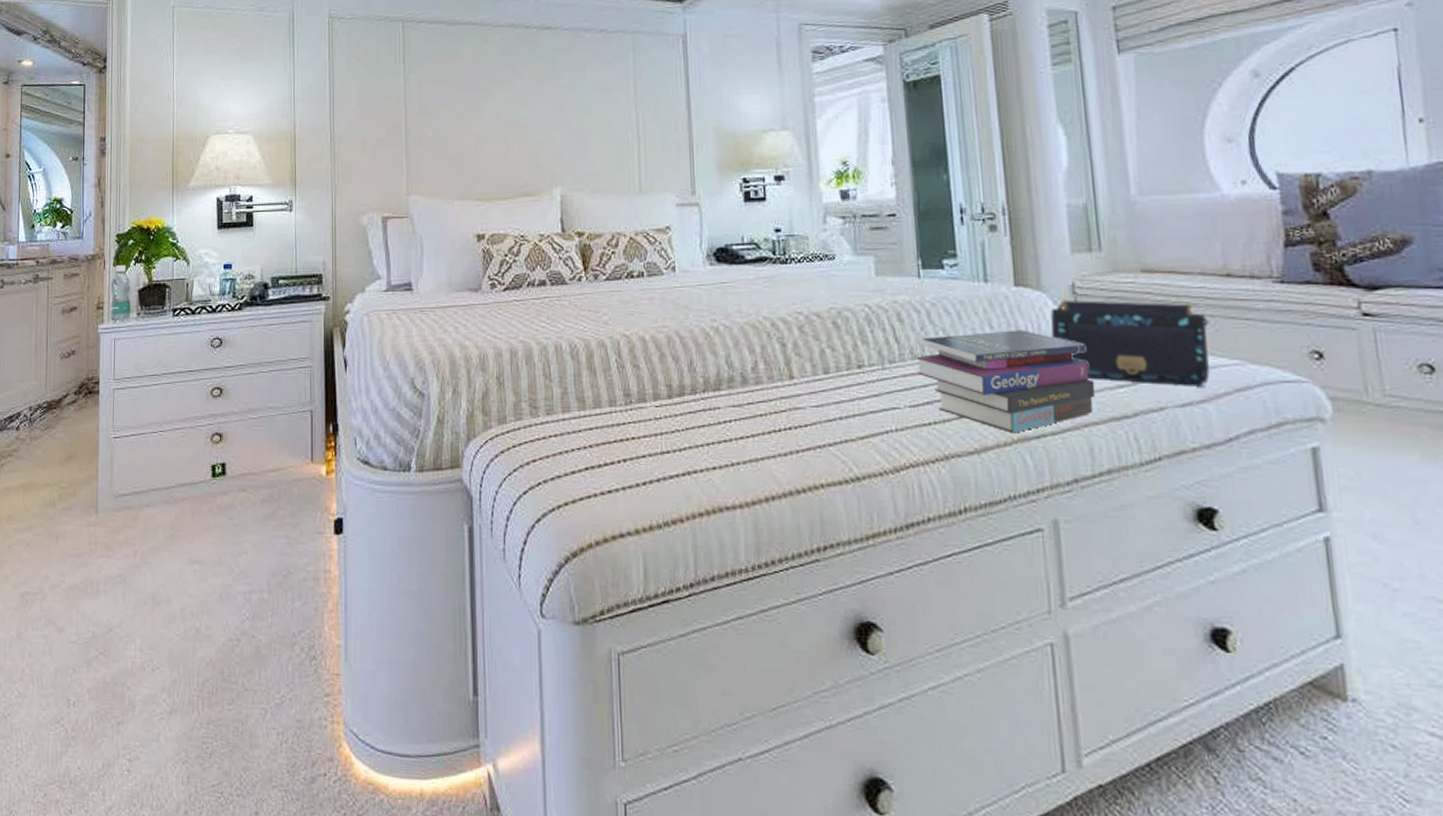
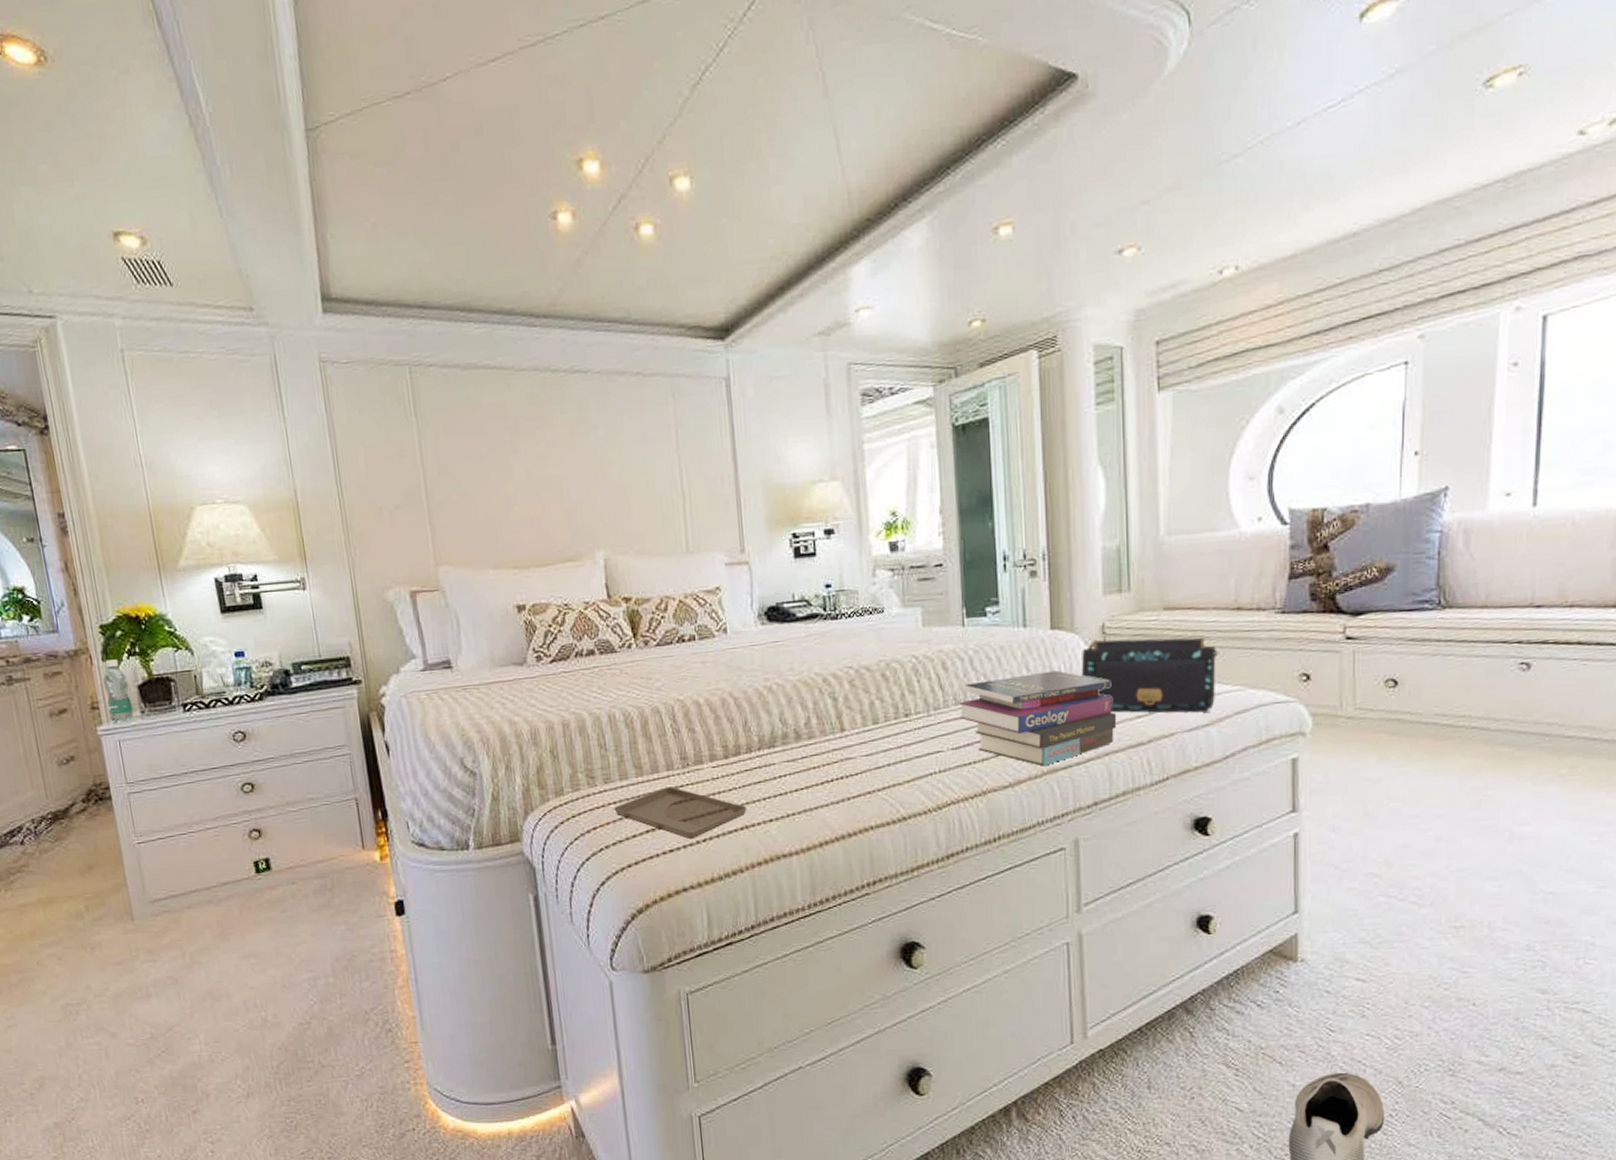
tray: none [554,423,690,480] -> present [614,786,747,839]

